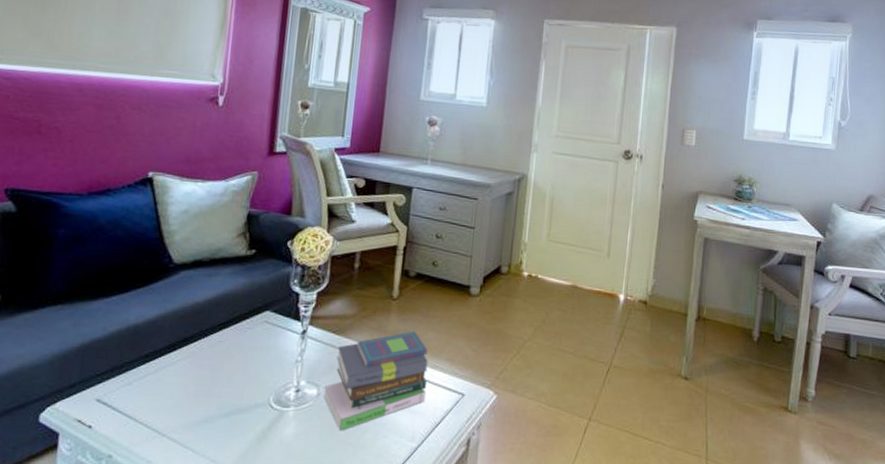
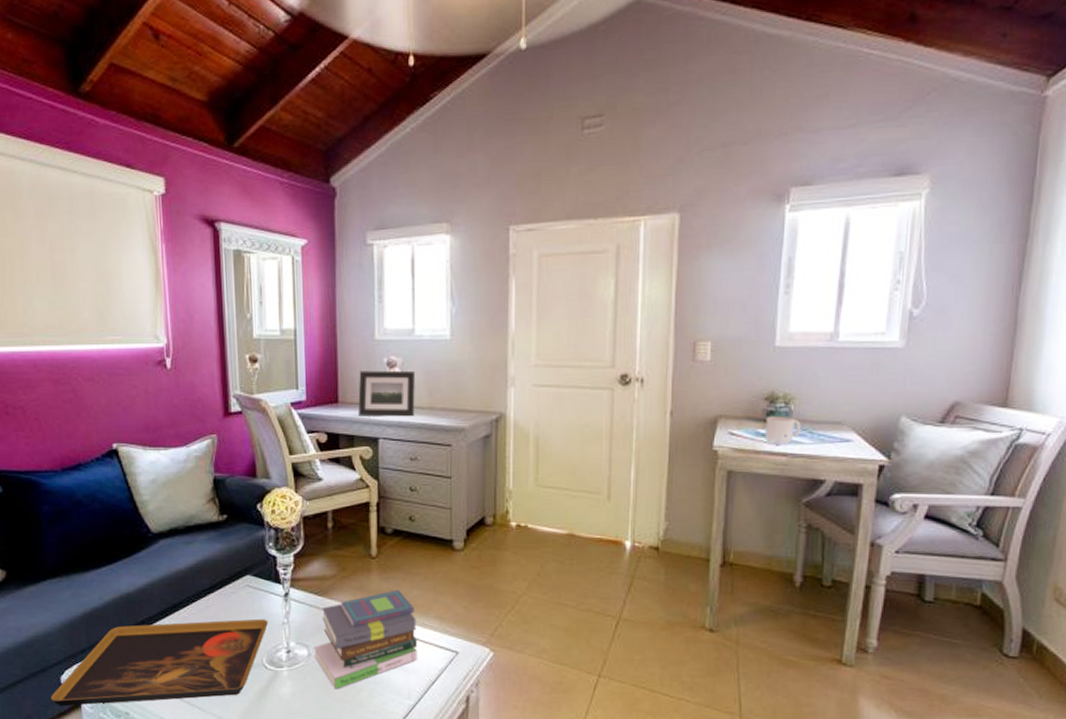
decorative tray: none [22,356,281,449] -> present [50,618,268,707]
picture frame: none [397,126,452,170] -> present [358,370,415,416]
mug: none [734,195,761,220] -> present [765,415,801,445]

